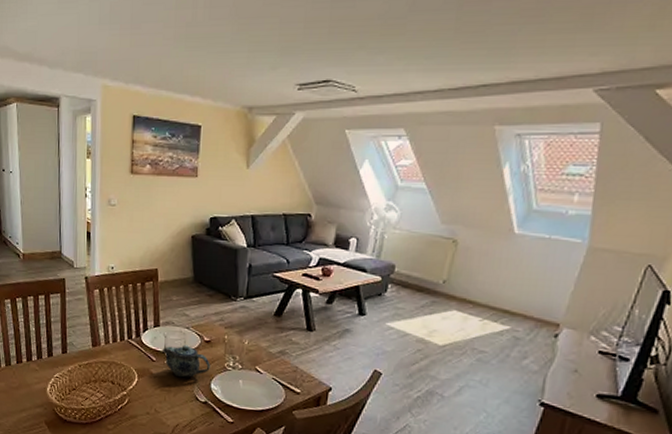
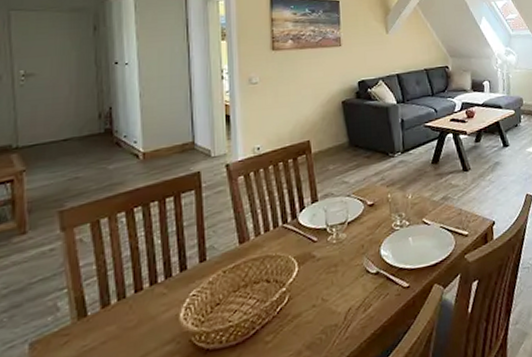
teapot: present [161,345,210,378] -> none [323,214,377,253]

